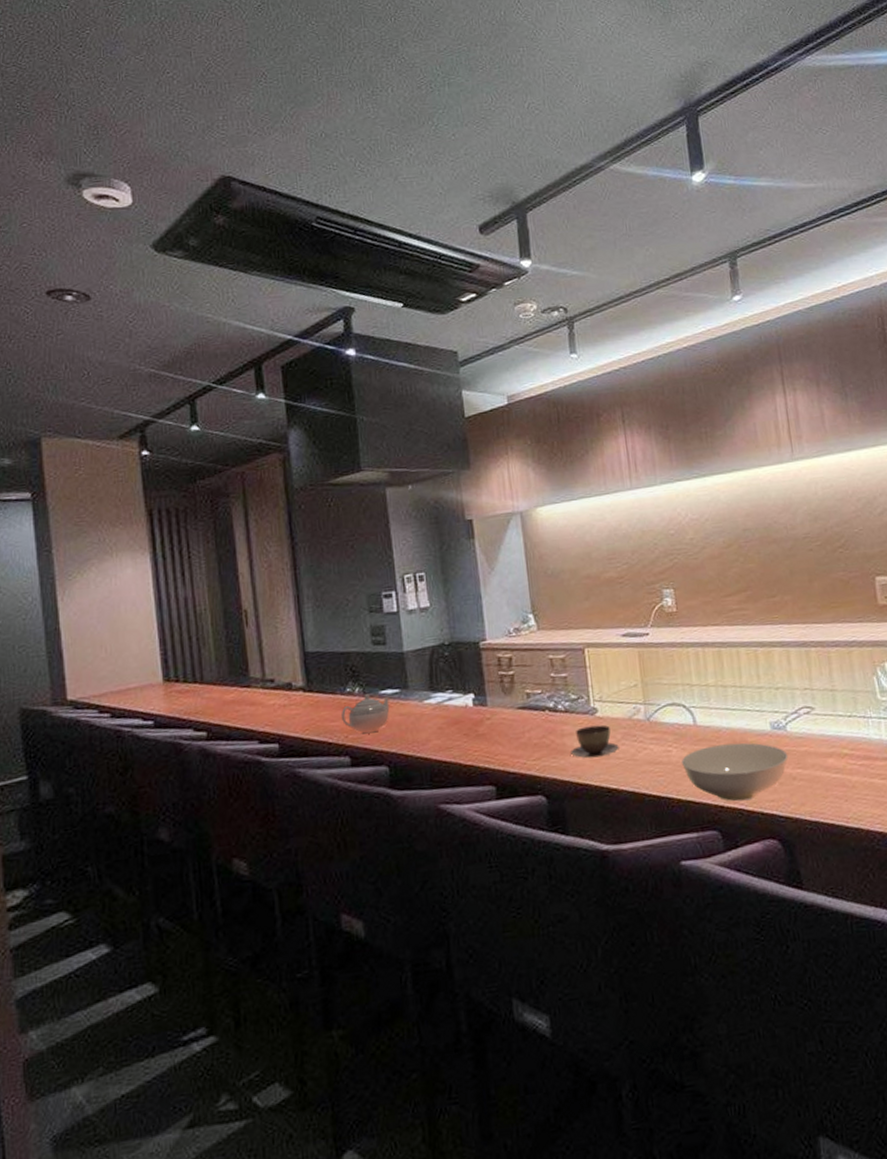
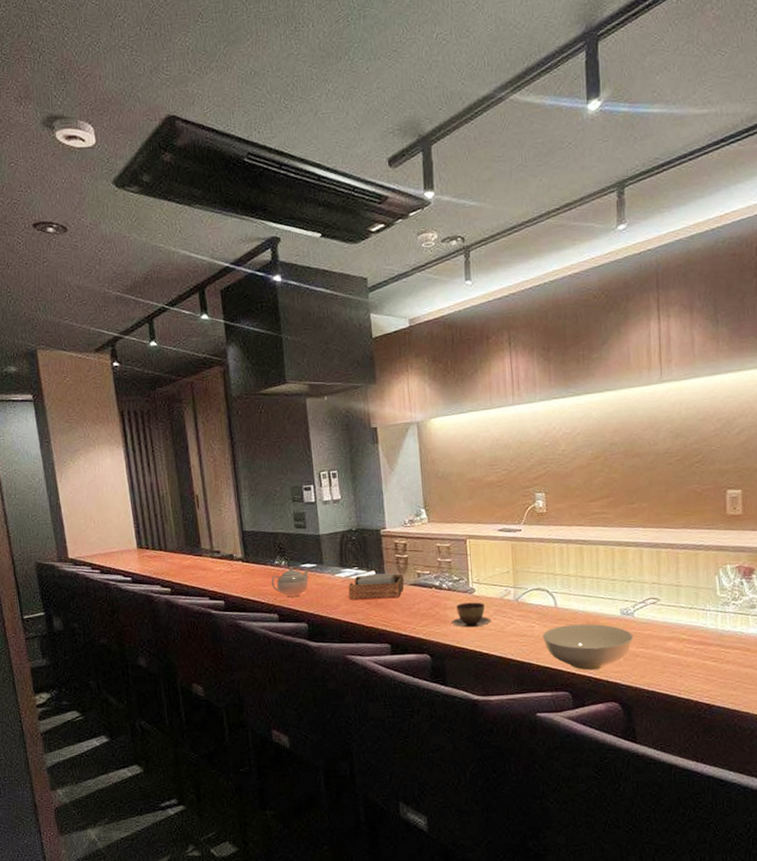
napkin holder: none [440,695,511,733] -> present [348,573,404,601]

